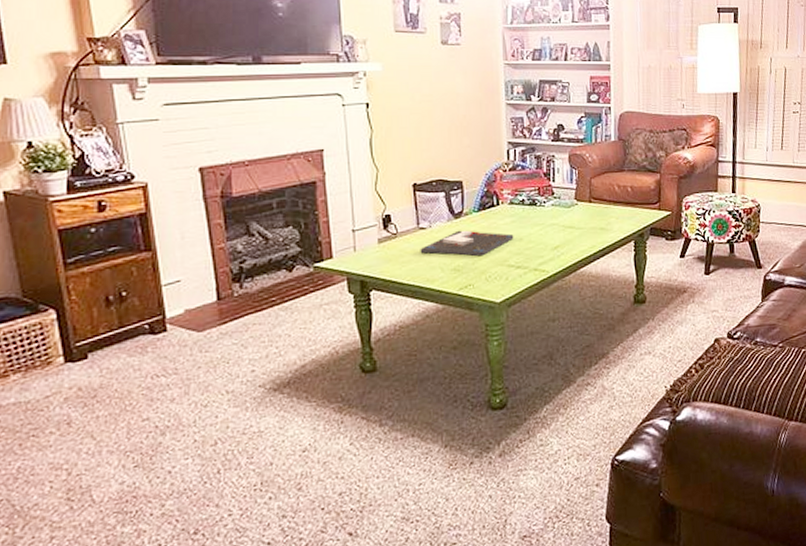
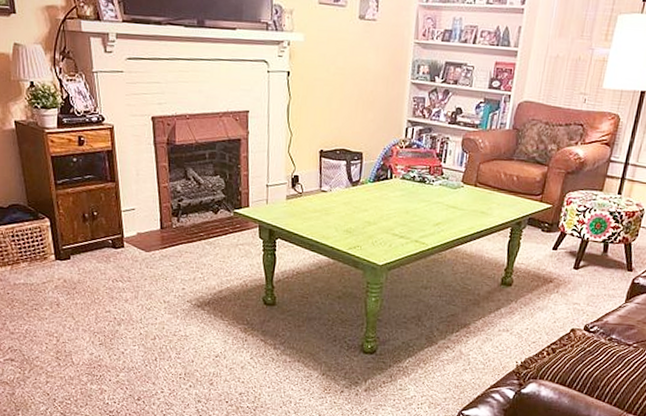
board game: present [420,230,514,256] -> none [320,197,402,222]

